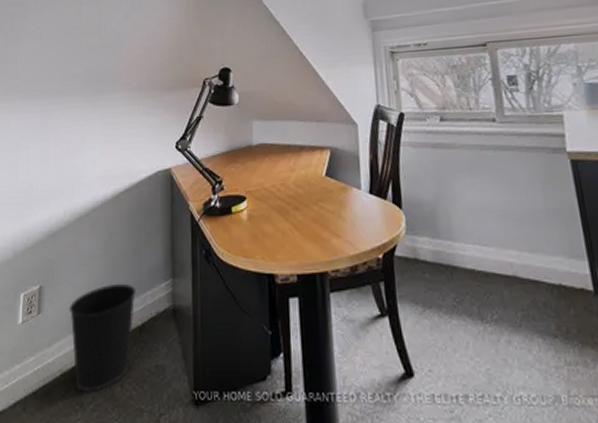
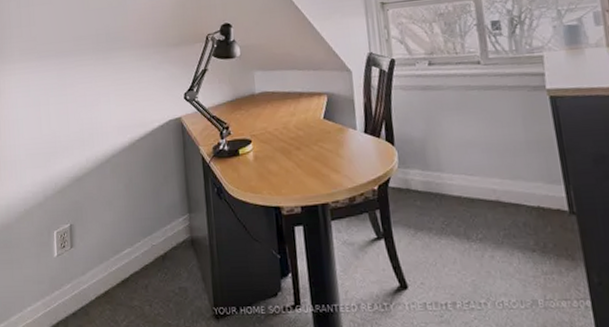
wastebasket: present [69,283,136,392] -> none [98,219,157,311]

